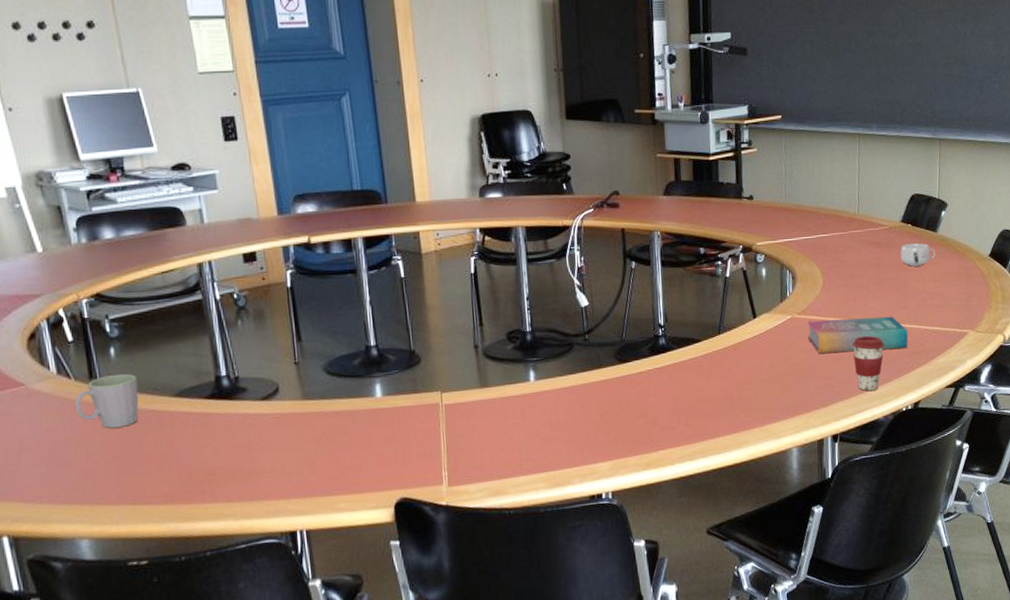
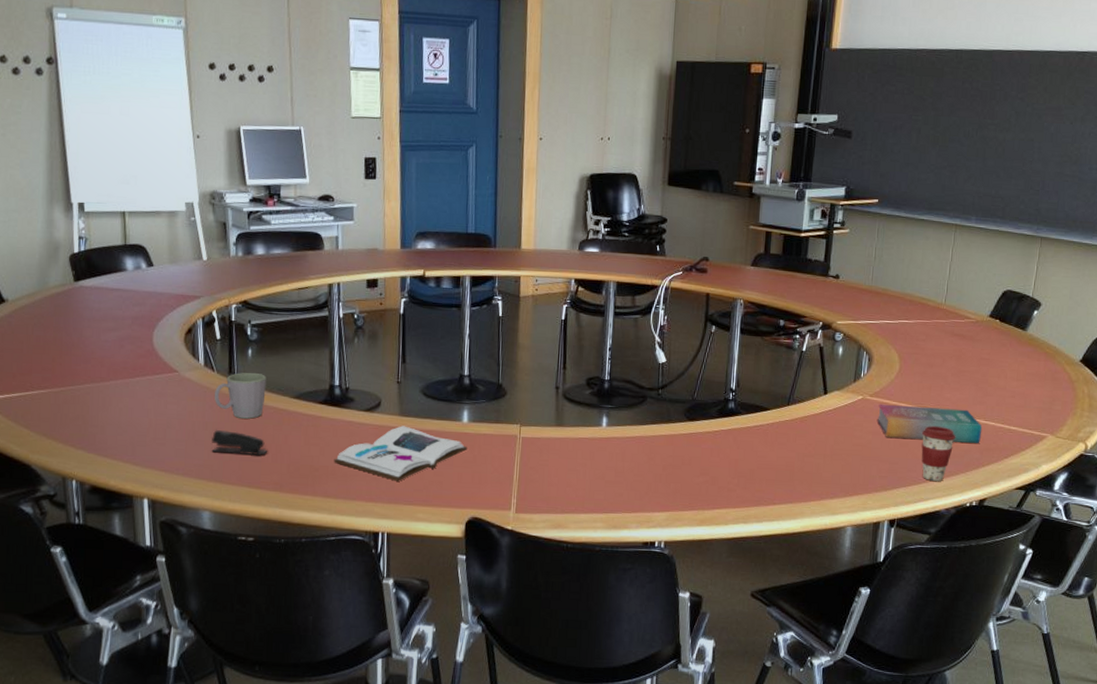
stapler: none [79,444,151,472] -> present [211,430,268,456]
book: none [232,410,385,472] -> present [334,426,467,481]
mug: present [900,243,936,267] -> none [984,339,1022,363]

